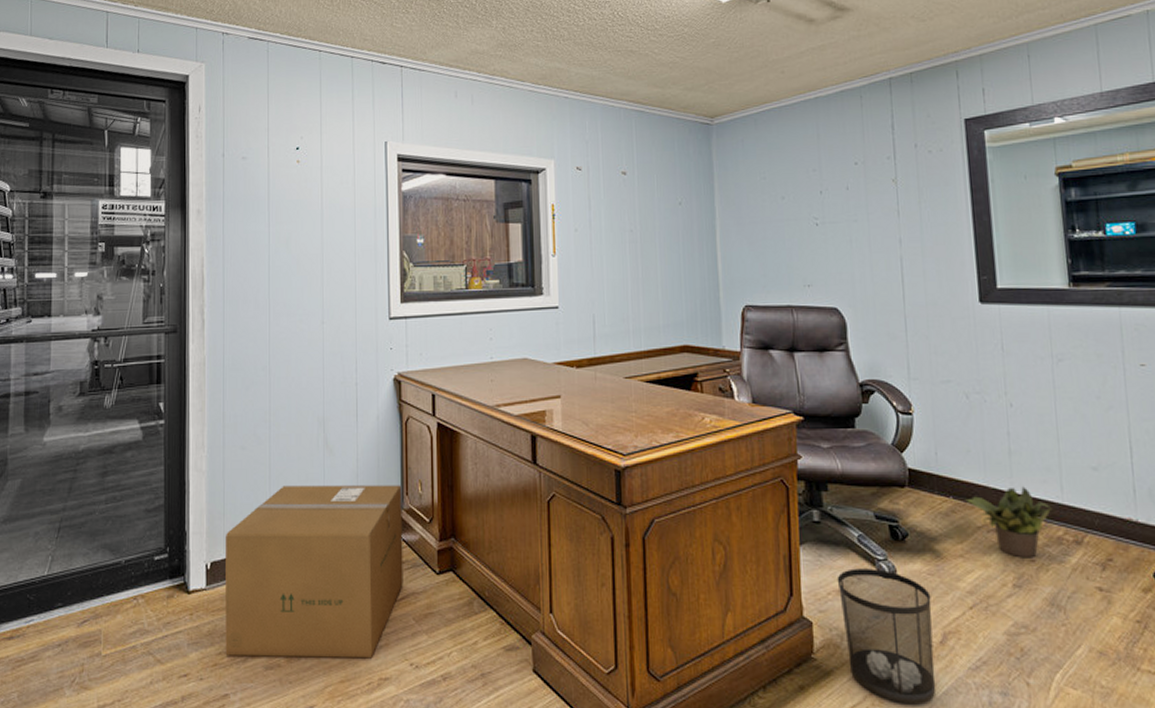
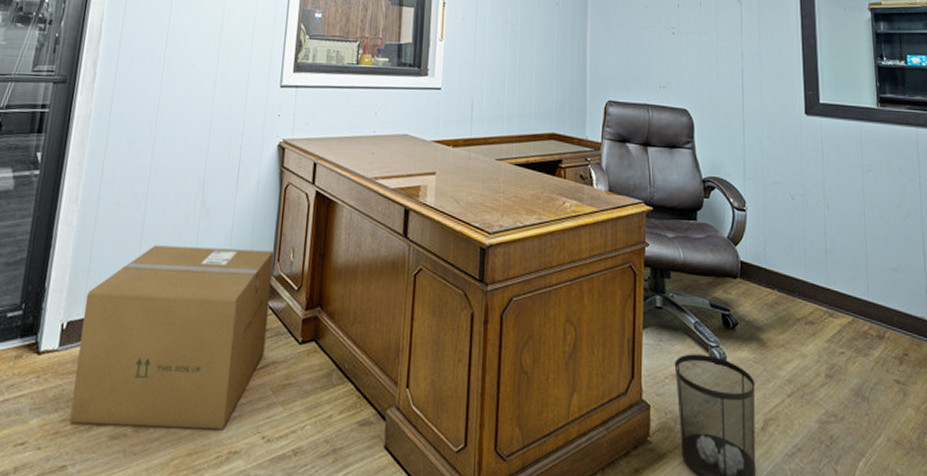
potted plant: present [965,487,1053,558] -> none [788,283,860,351]

